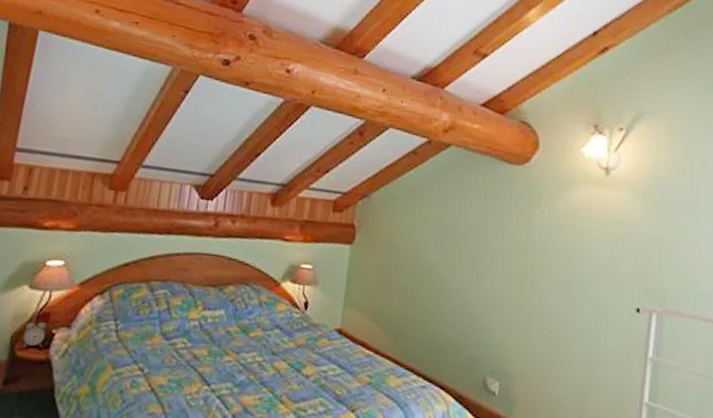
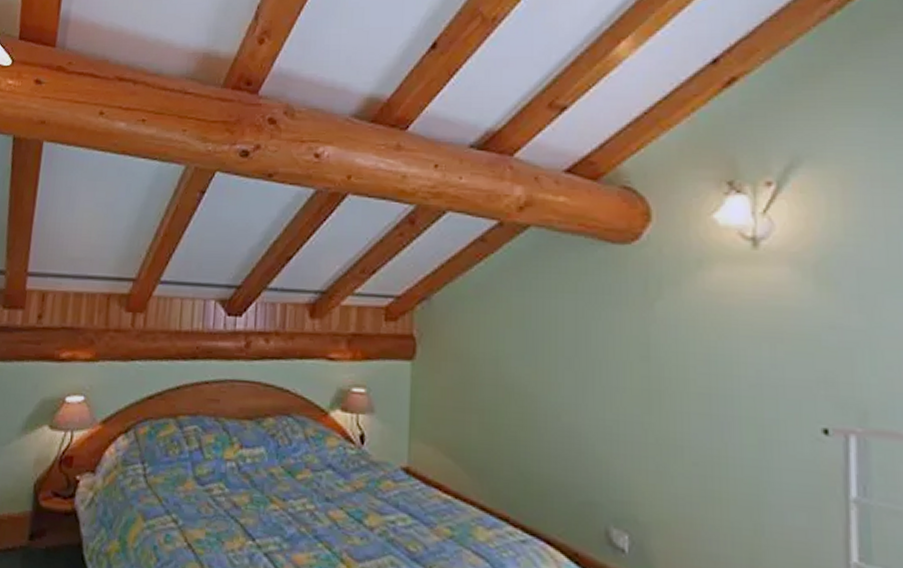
alarm clock: present [22,322,47,349] -> none [46,467,70,498]

